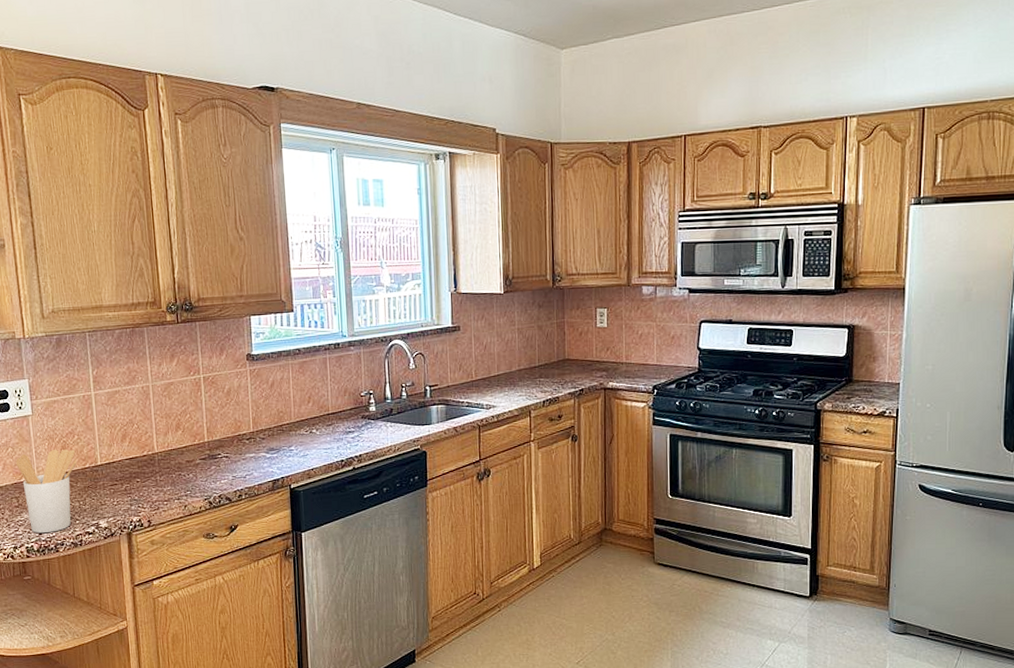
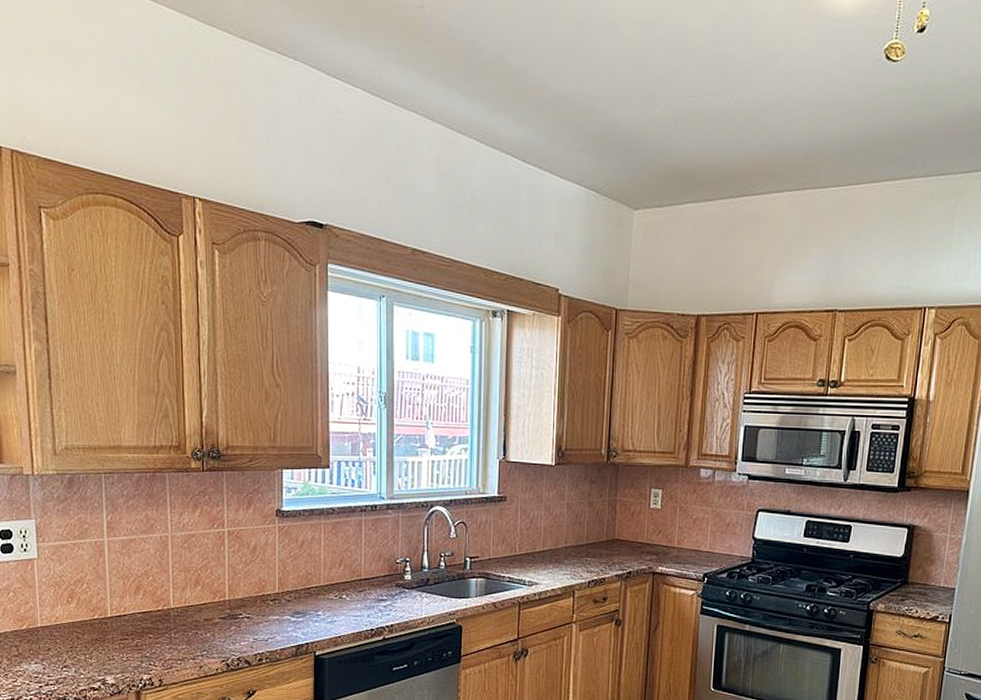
utensil holder: present [16,449,78,534] -> none [17,597,86,686]

